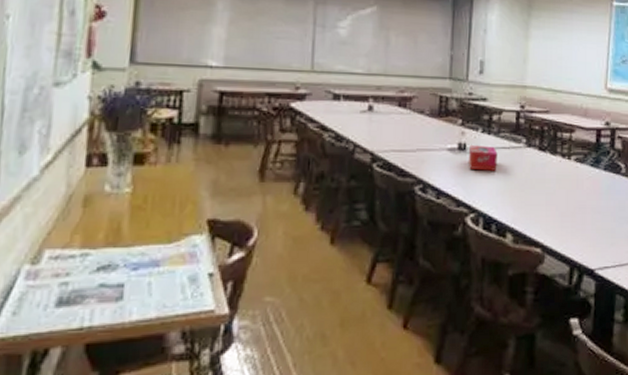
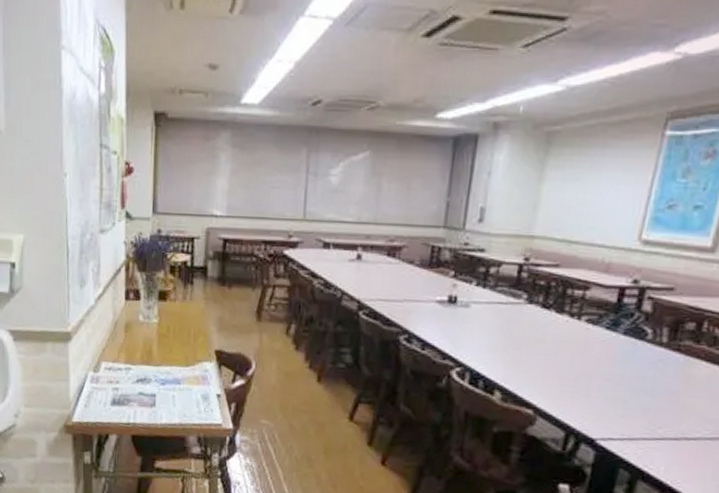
tissue box: present [469,145,498,171] -> none [458,298,492,327]

